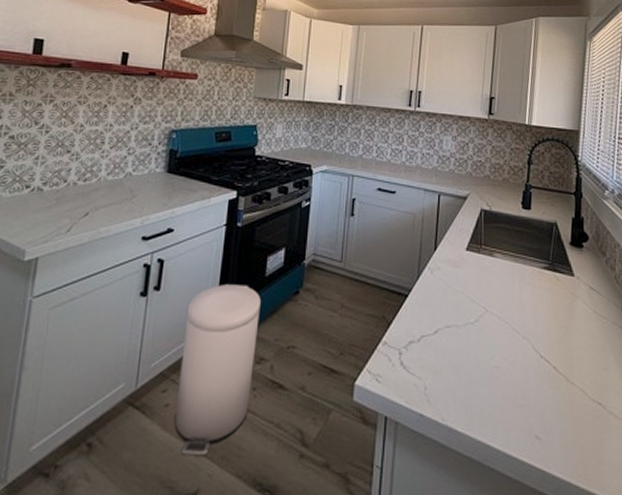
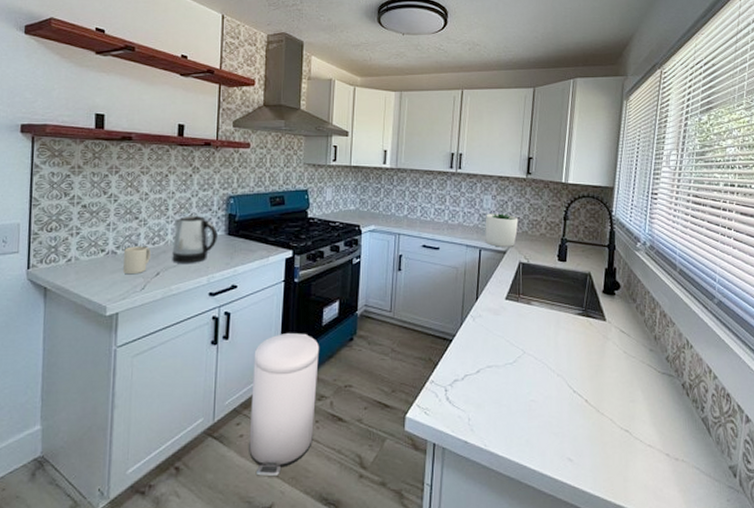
mug: none [48,183,81,215] -> present [123,246,151,275]
kettle: none [103,149,156,203] -> present [172,215,218,263]
planter: none [444,156,480,194] -> present [485,213,519,248]

